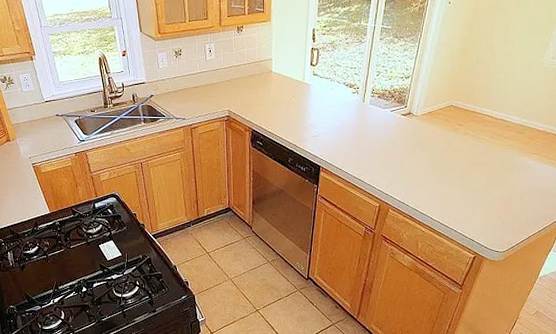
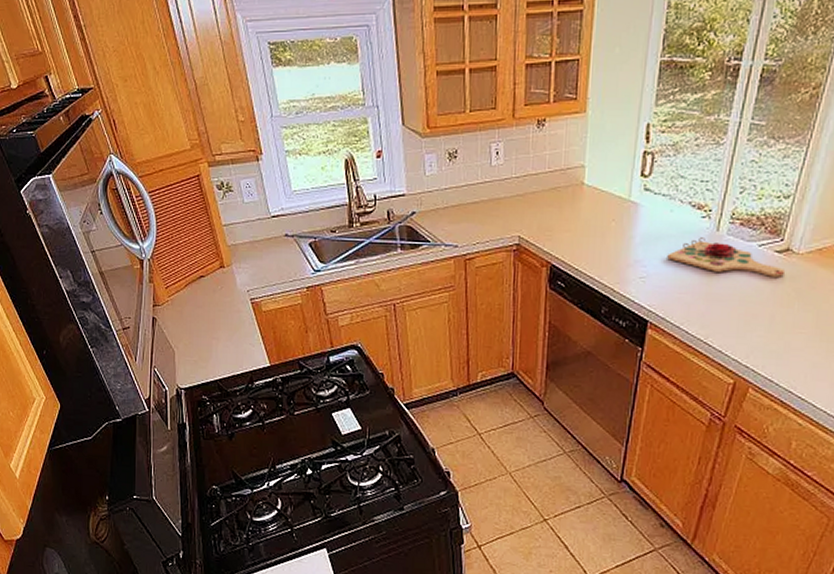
cutting board: none [331,107,409,132] -> present [667,237,786,277]

